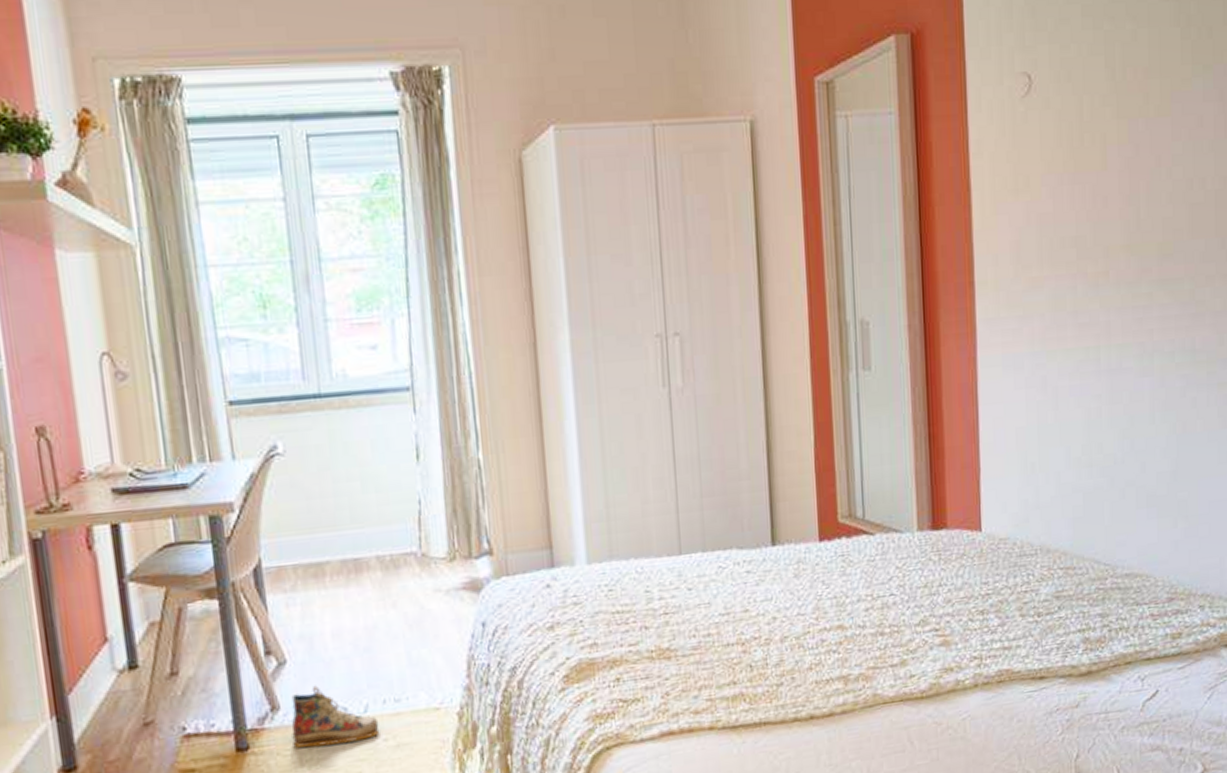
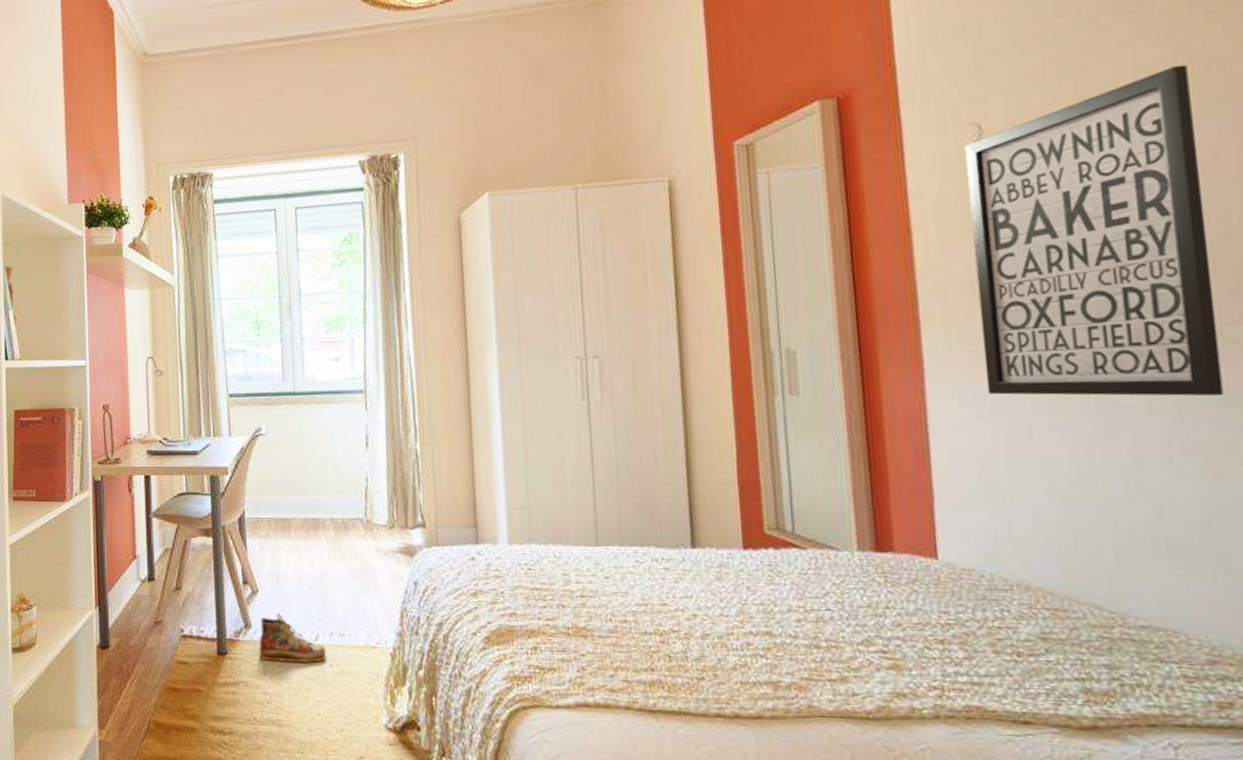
wall art: none [1017,25,1192,362] -> present [965,64,1224,397]

